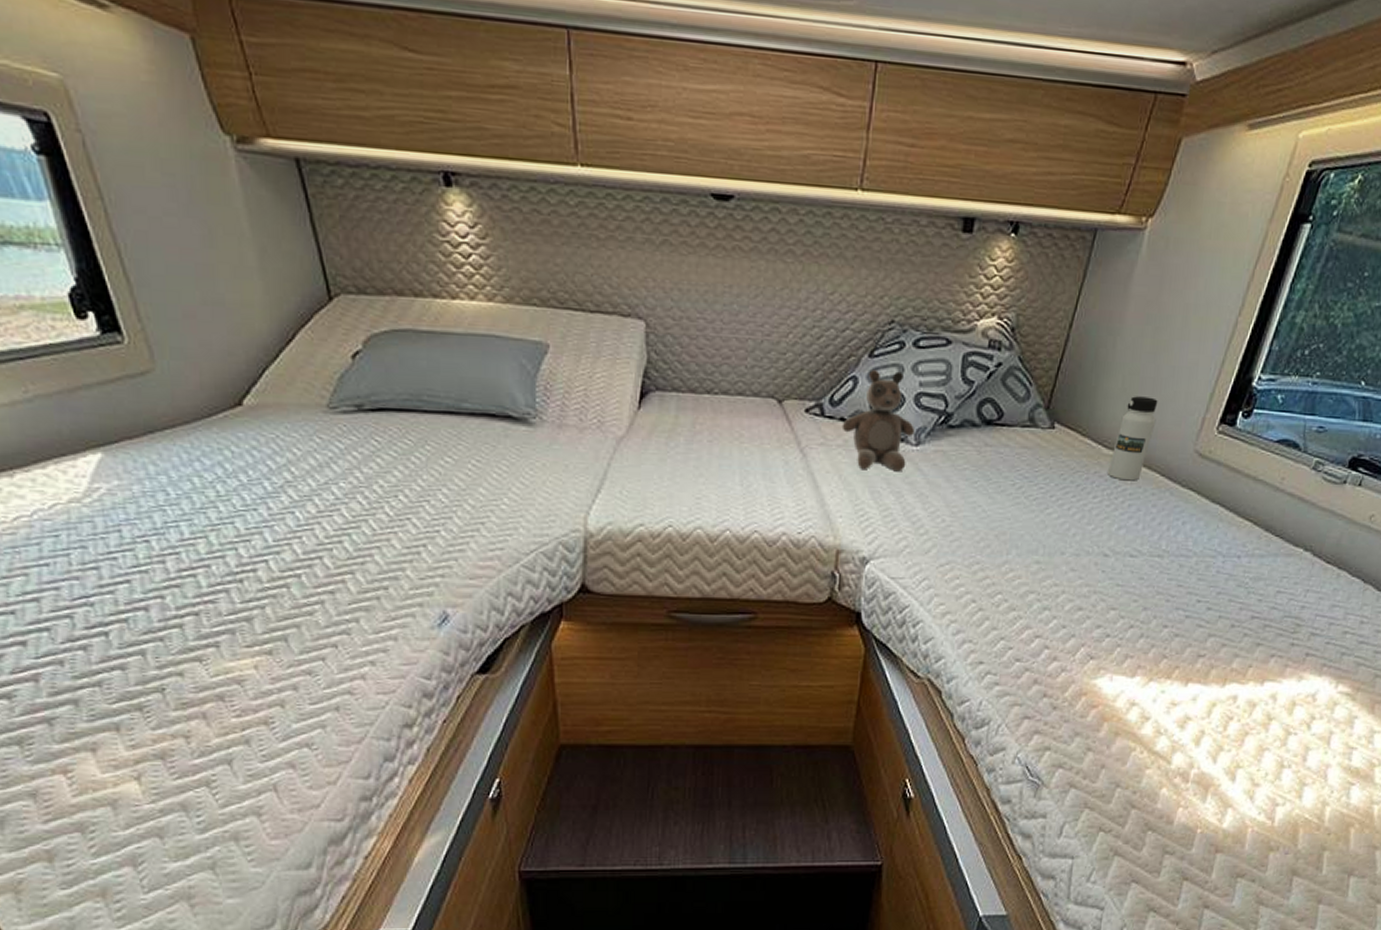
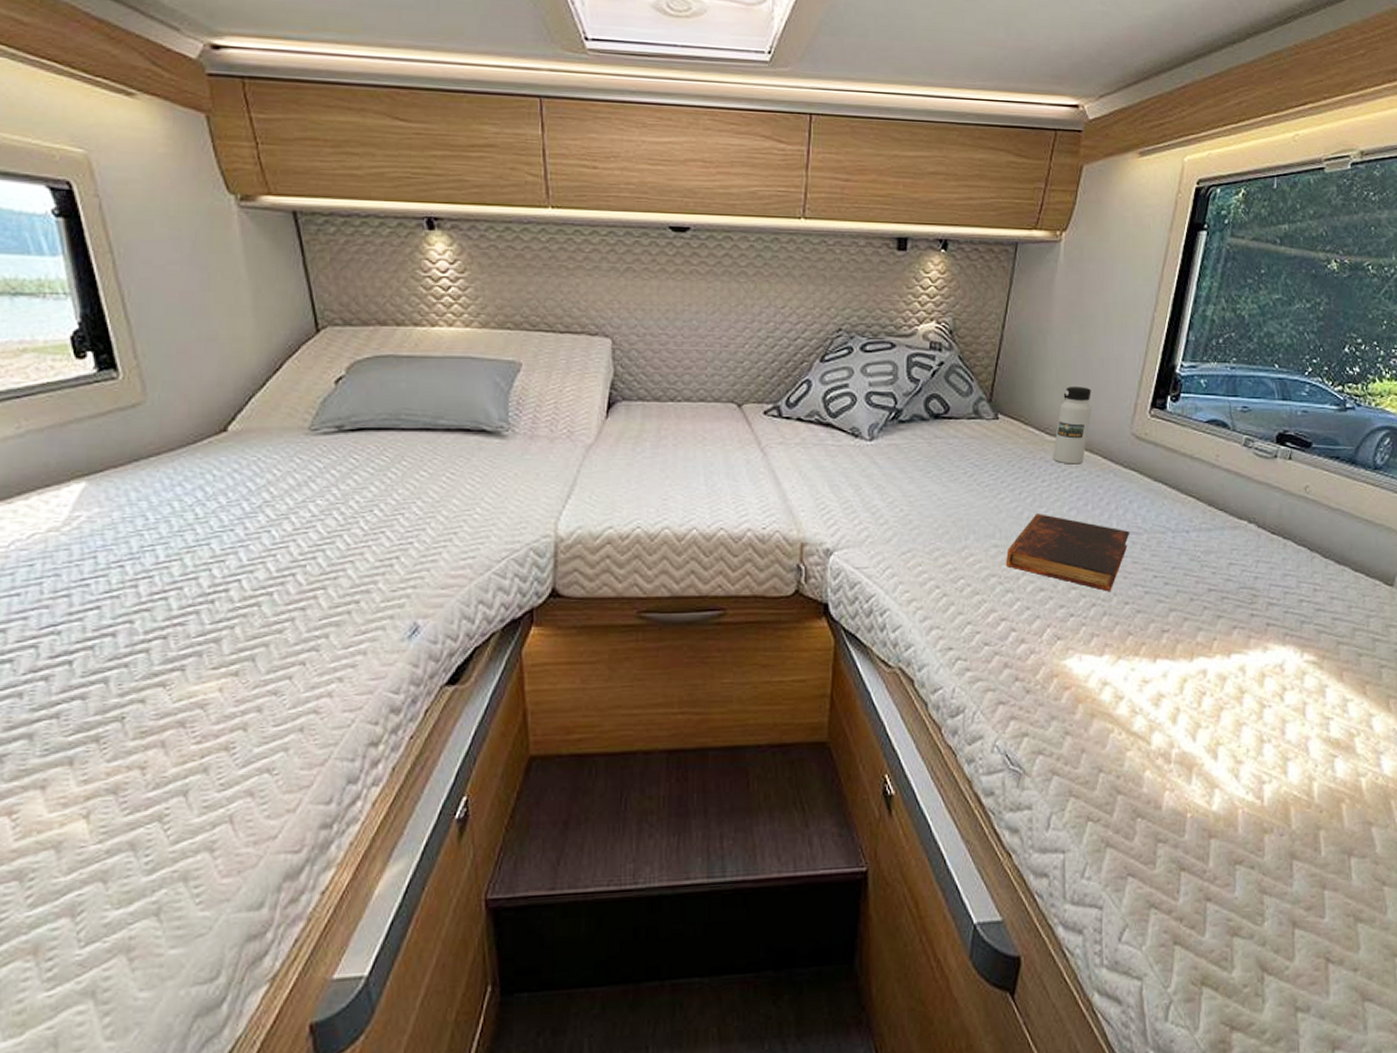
stuffed animal: present [841,370,916,472] -> none [799,373,869,466]
book: none [1045,531,1179,613] -> present [1005,513,1130,591]

